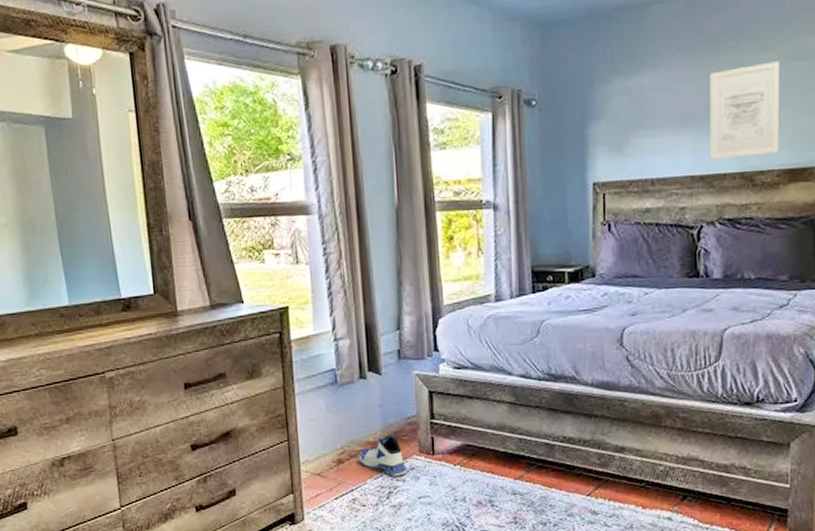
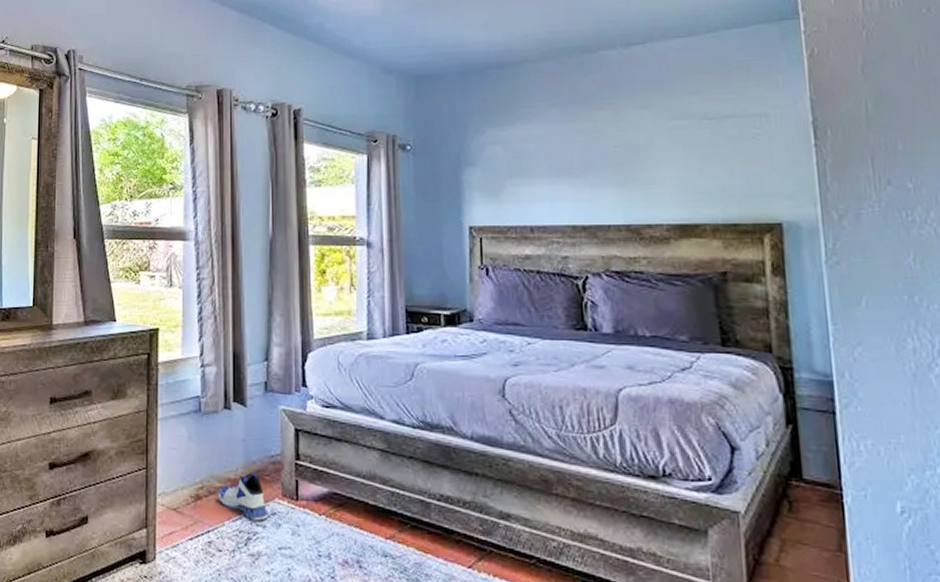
wall art: present [710,61,780,160] -> none [587,119,668,211]

